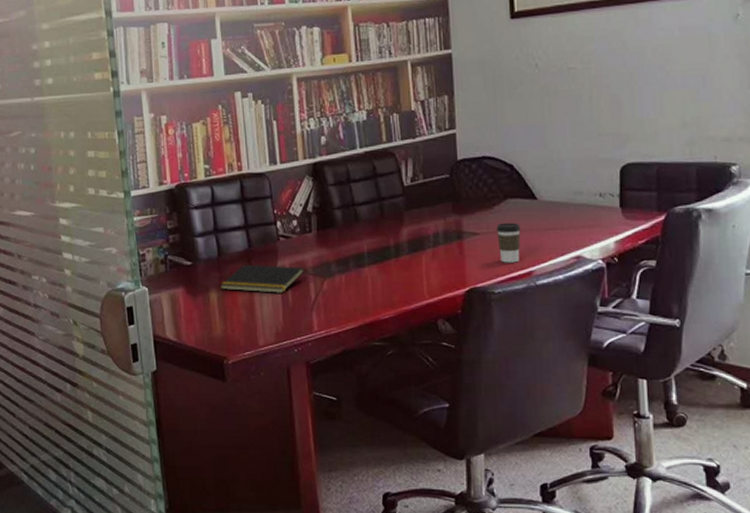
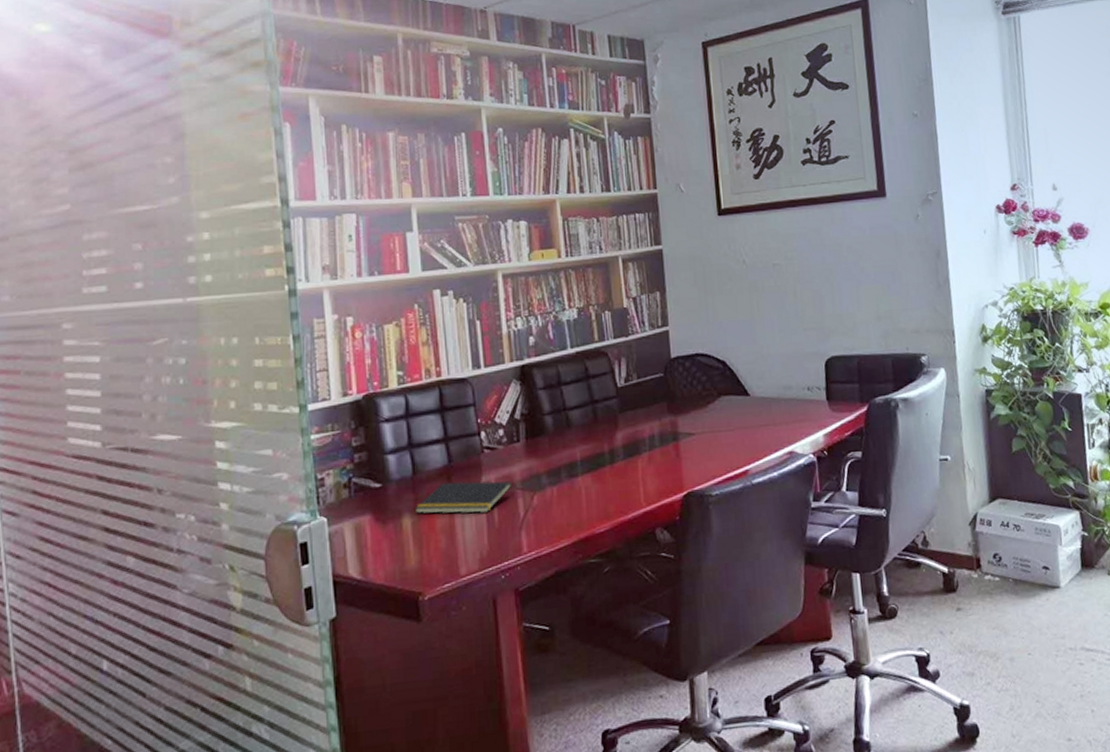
coffee cup: present [497,222,521,263] -> none [712,420,736,463]

